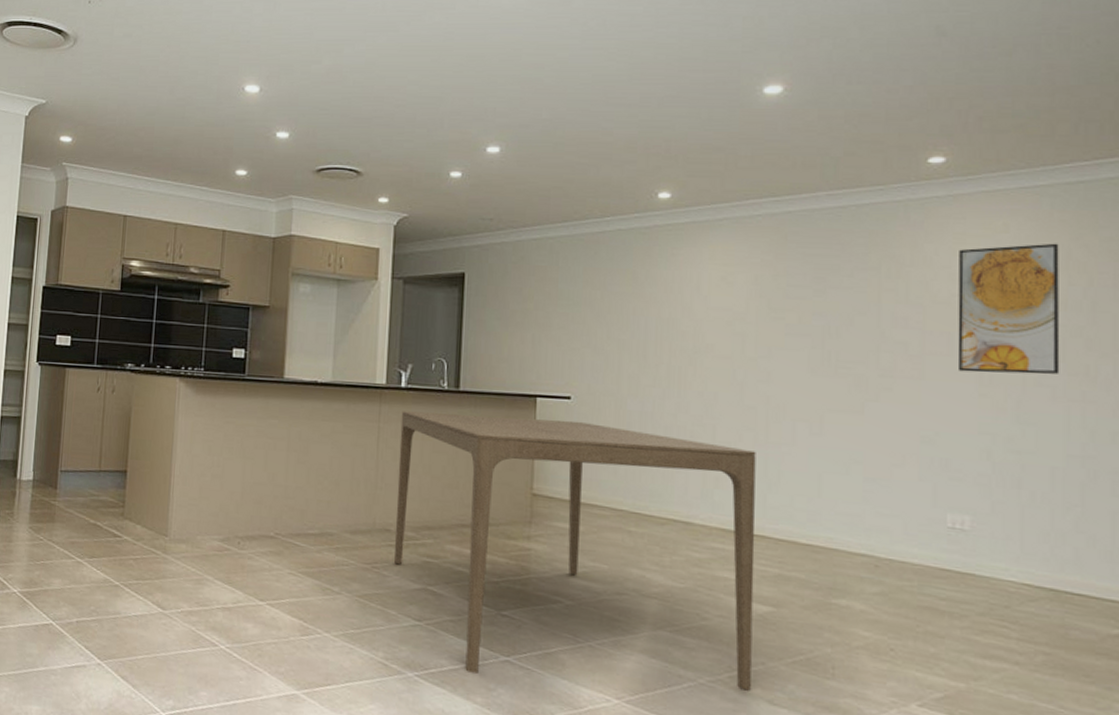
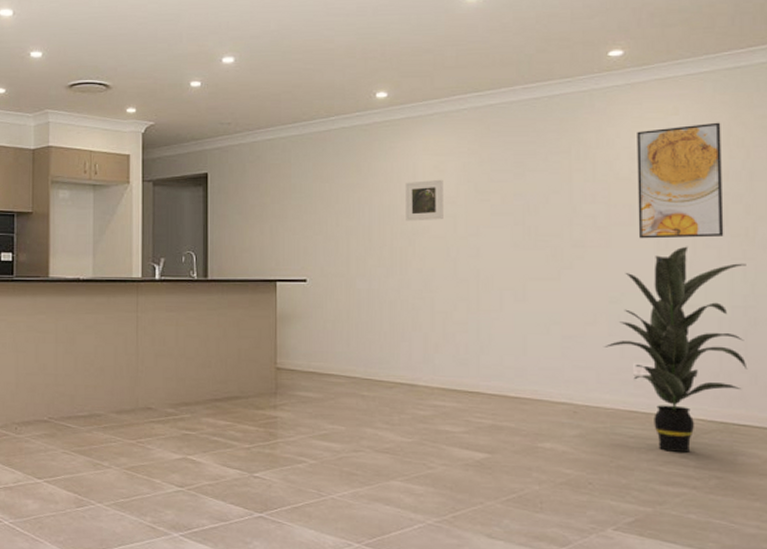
dining table: present [394,411,756,691] -> none [156,300,472,530]
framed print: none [687,292,732,338] -> present [406,179,444,221]
indoor plant: none [912,383,1086,622] -> present [603,246,748,452]

